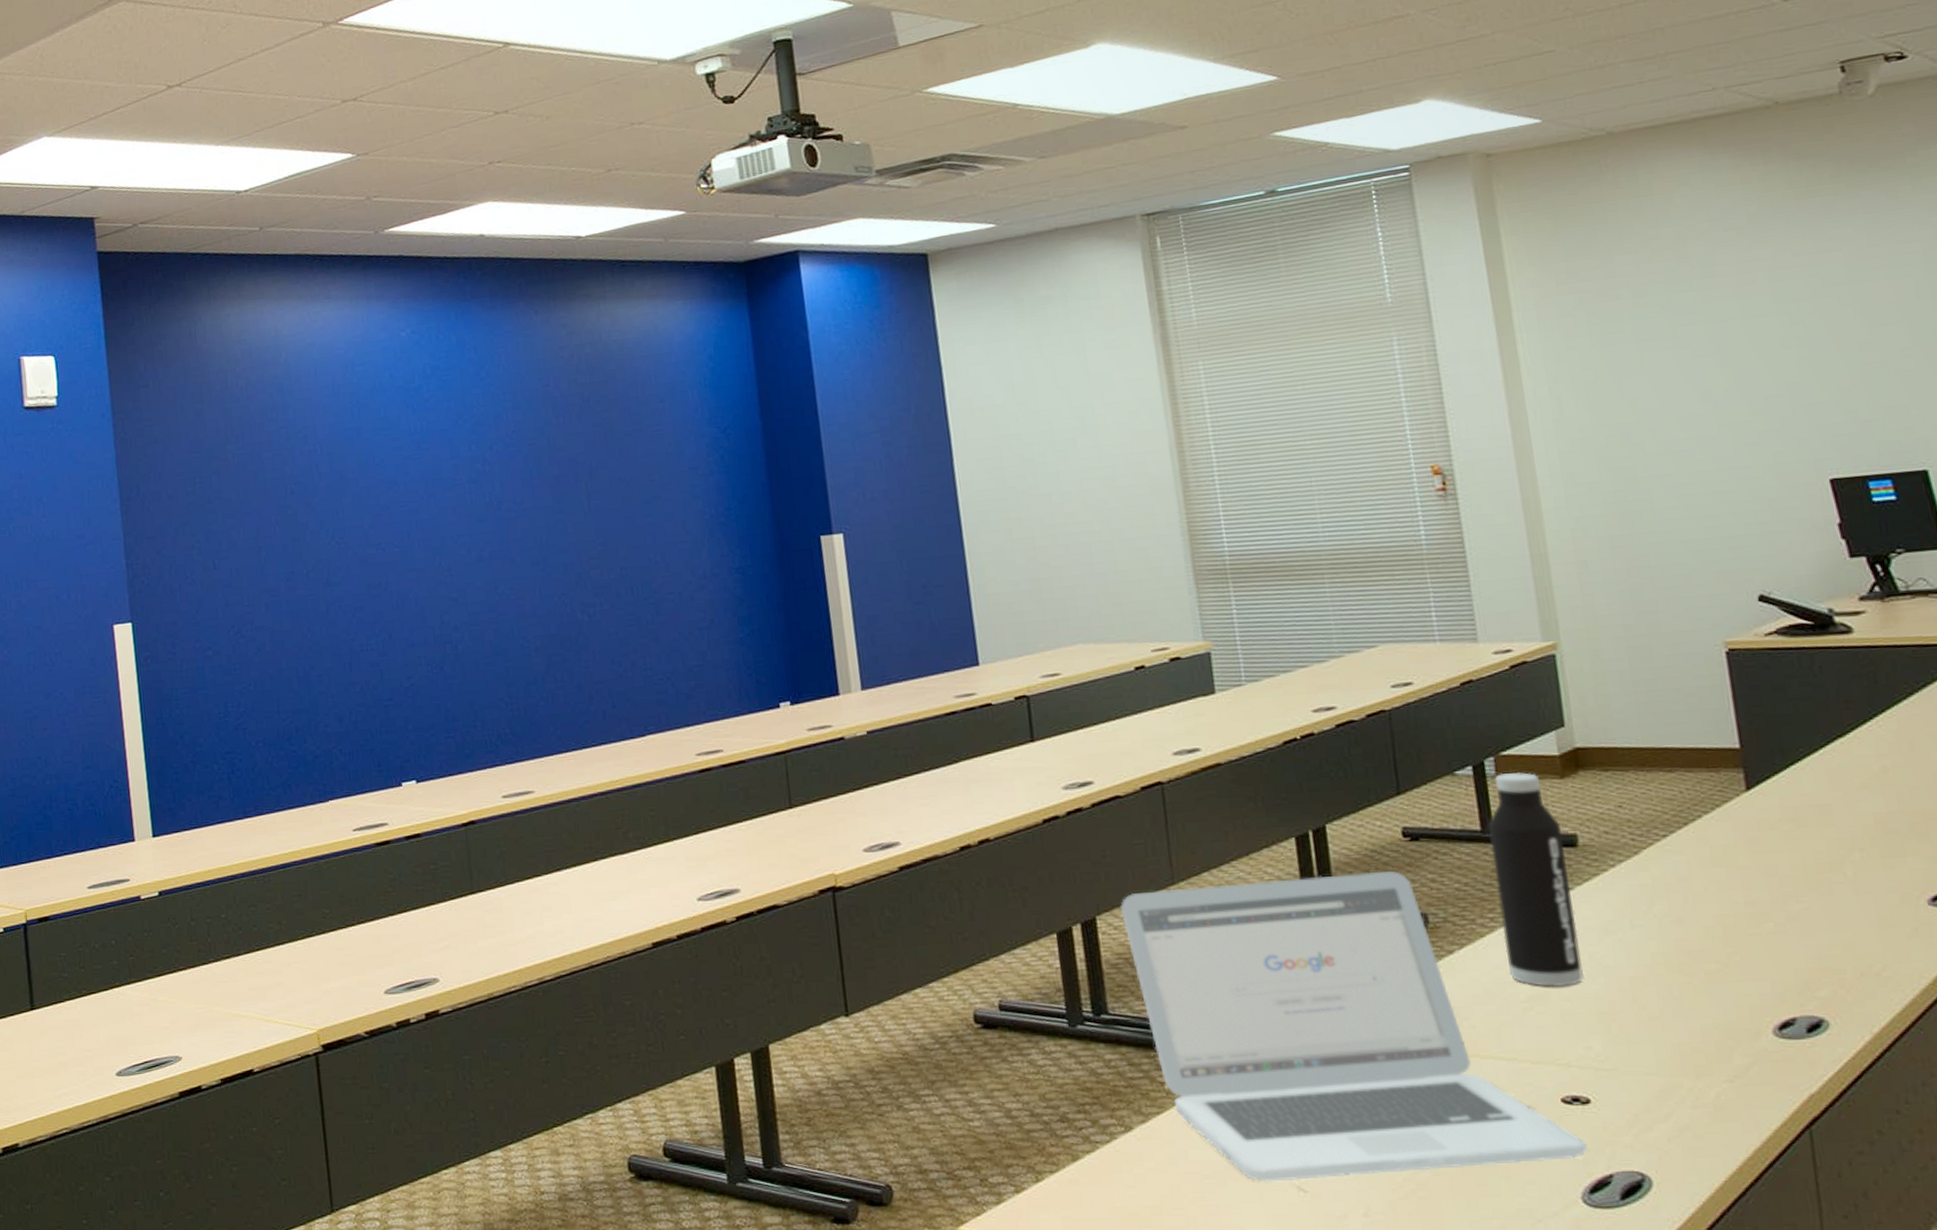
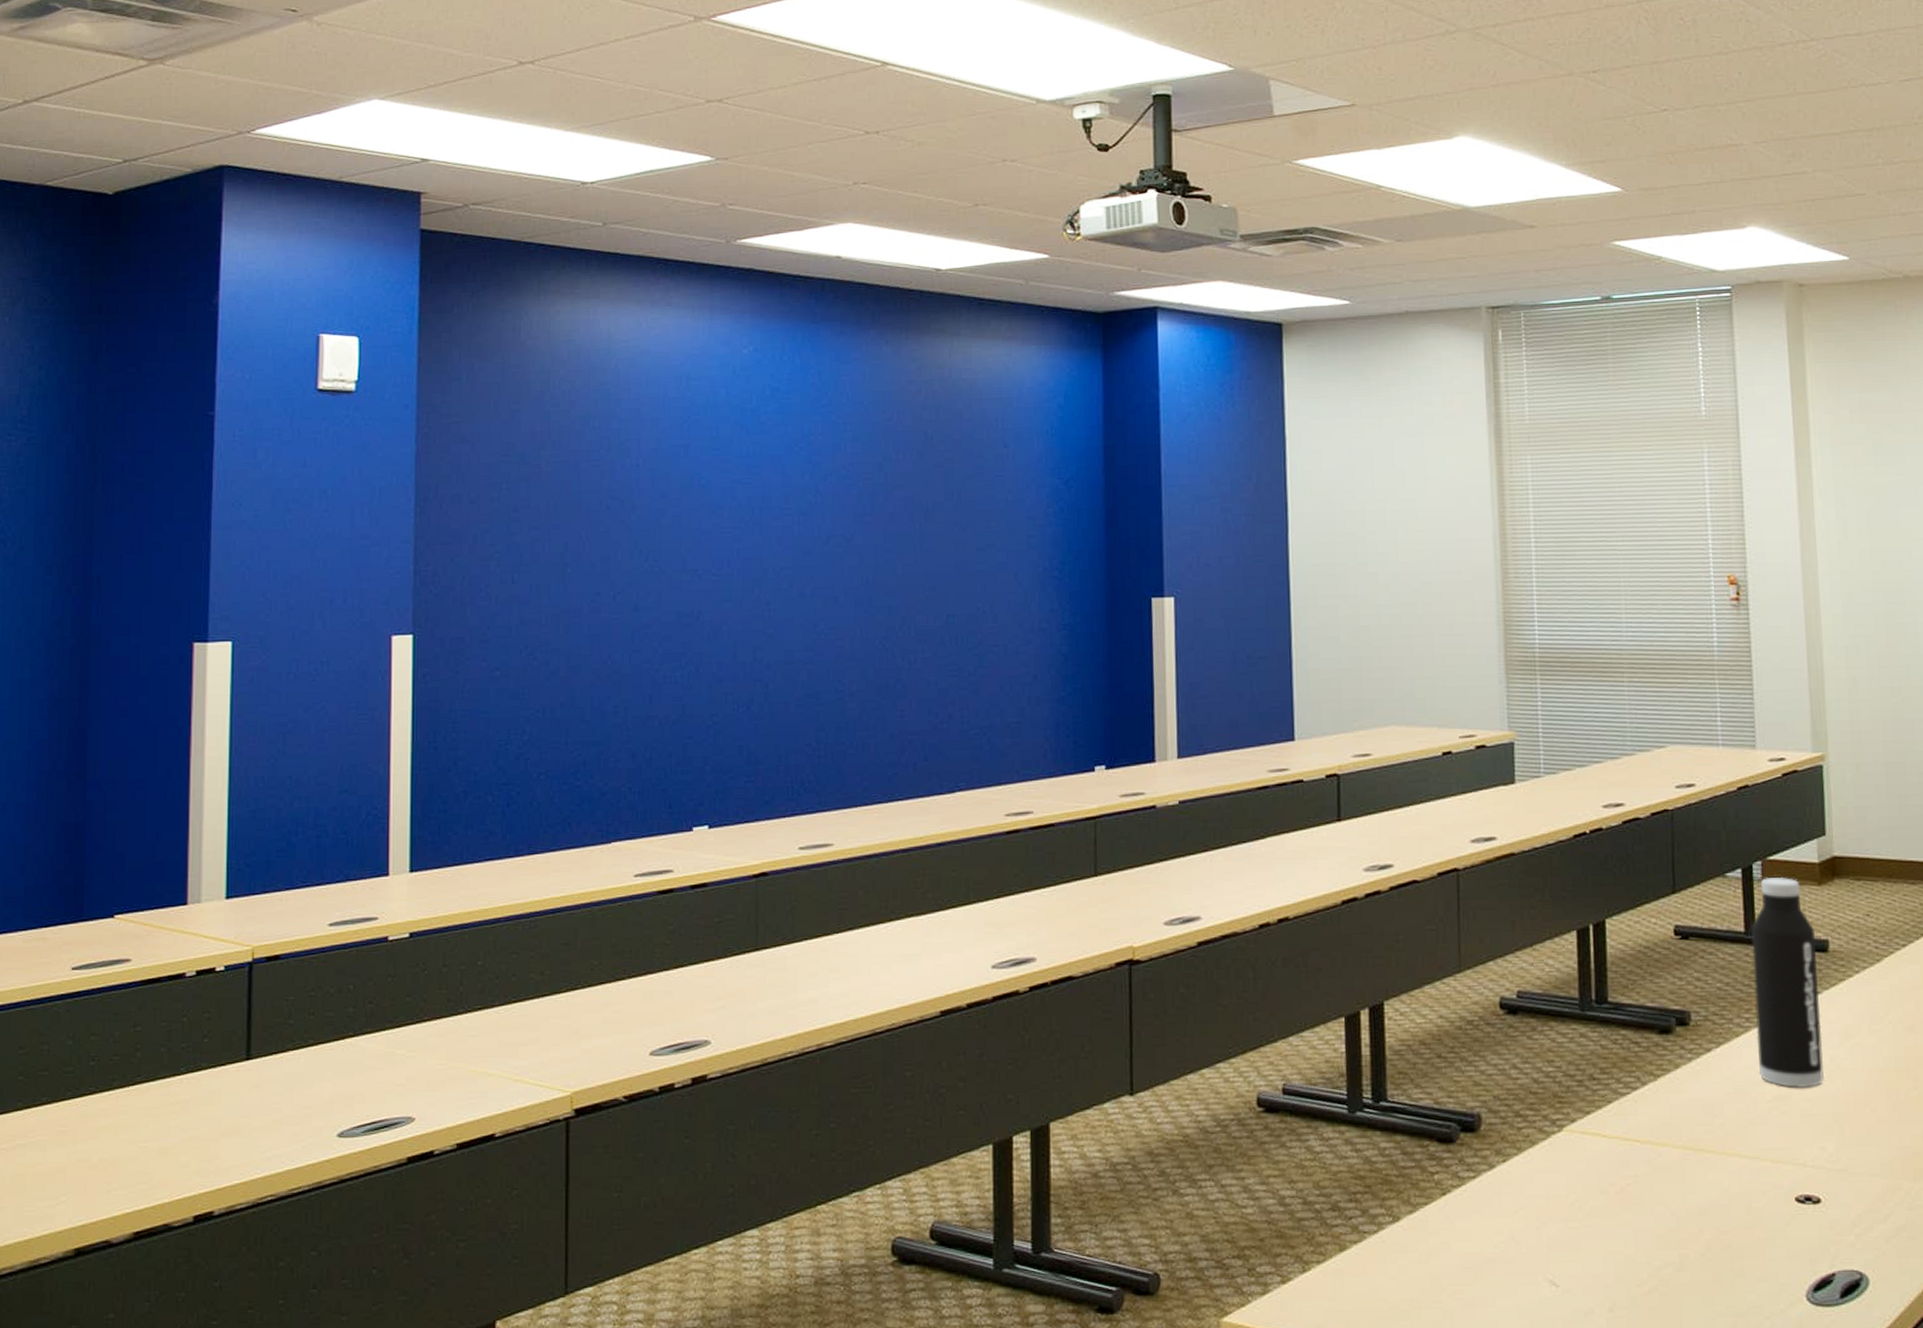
laptop: present [1120,871,1588,1182] -> none [1407,967,1815,1276]

